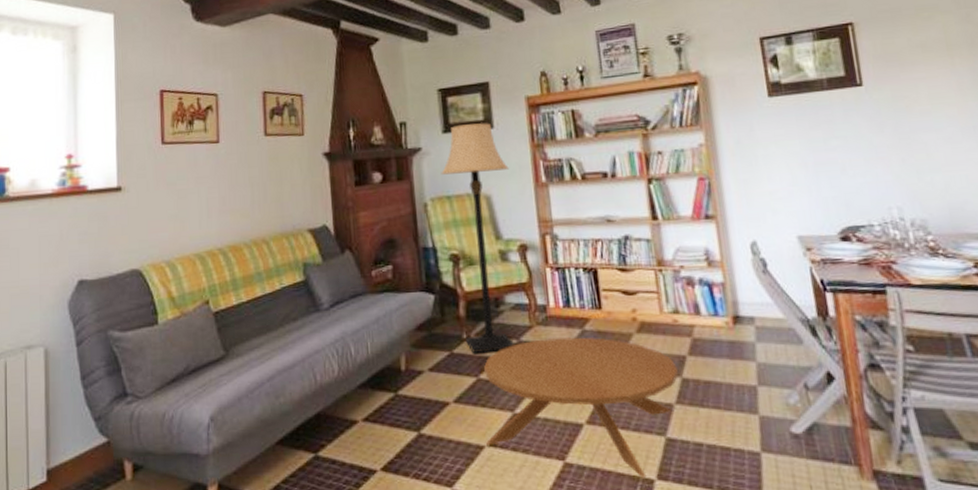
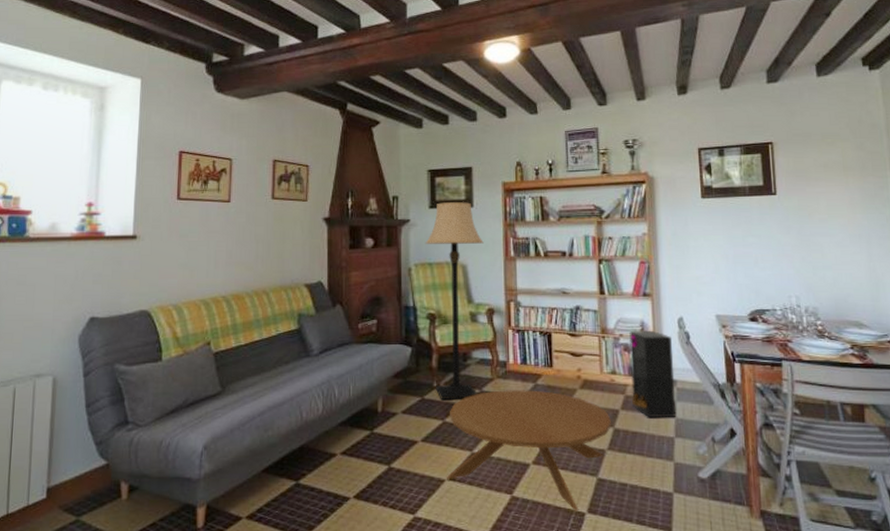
speaker: none [691,260,758,364] -> present [629,331,677,418]

